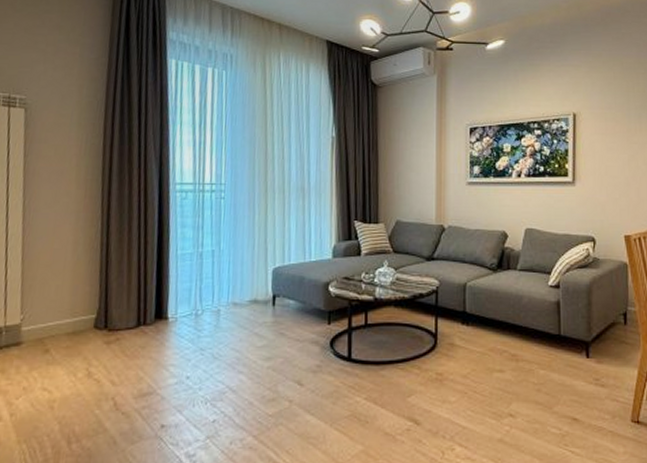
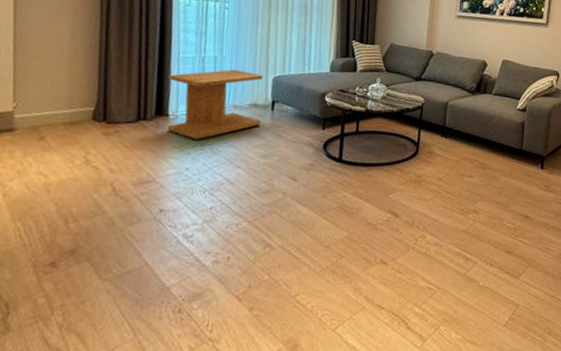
side table: none [167,263,262,343] -> present [167,69,263,139]

